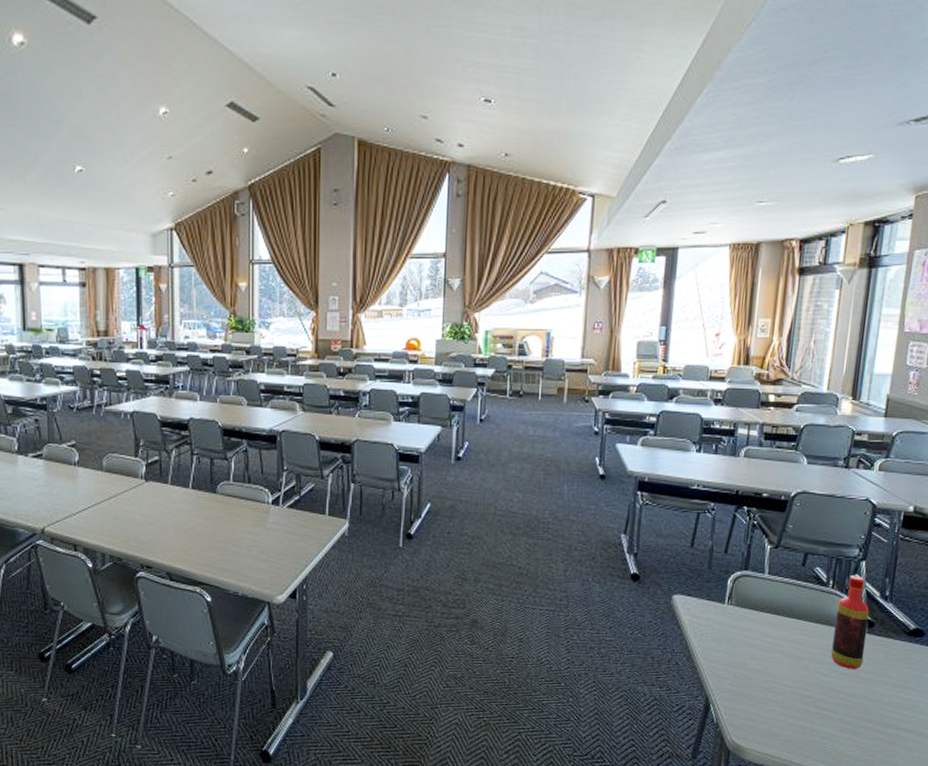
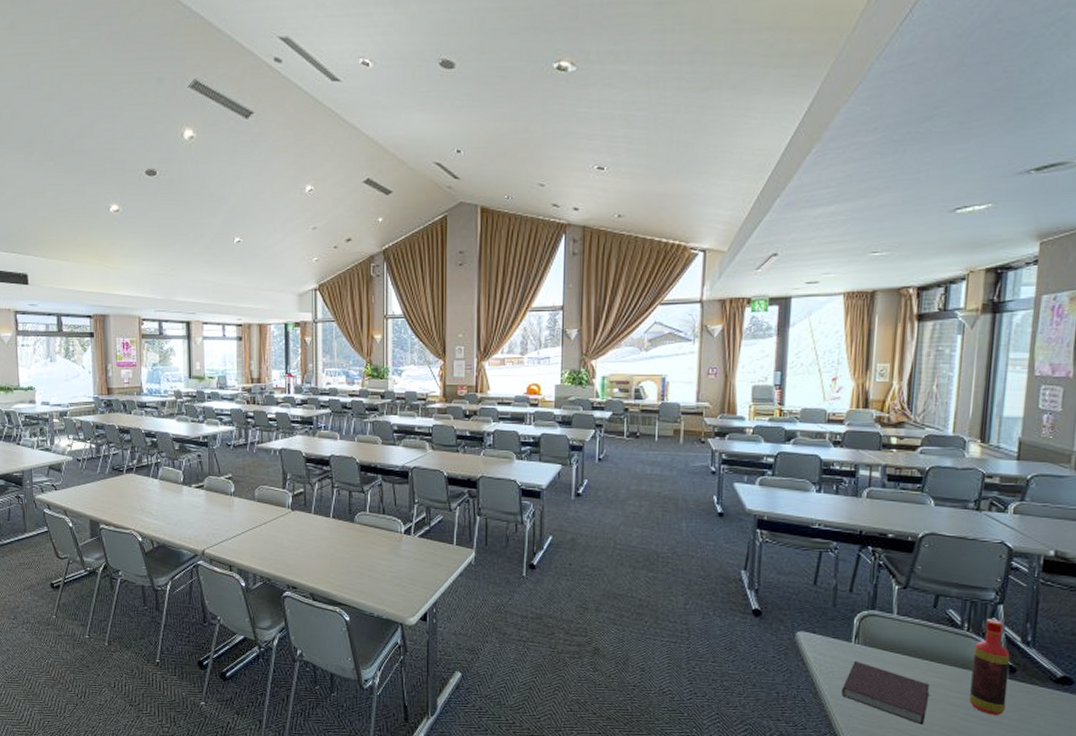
notebook: none [714,622,796,682] -> present [842,660,930,725]

